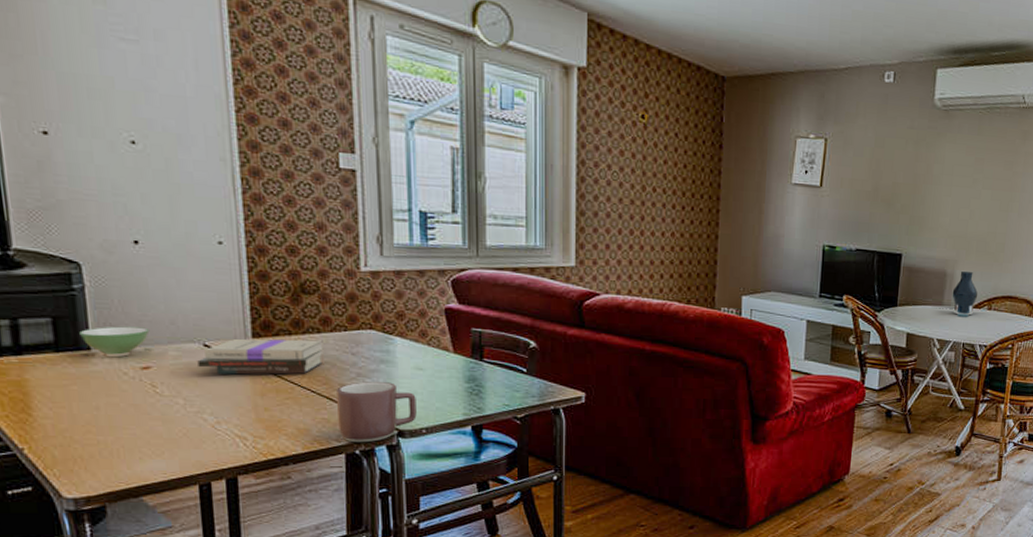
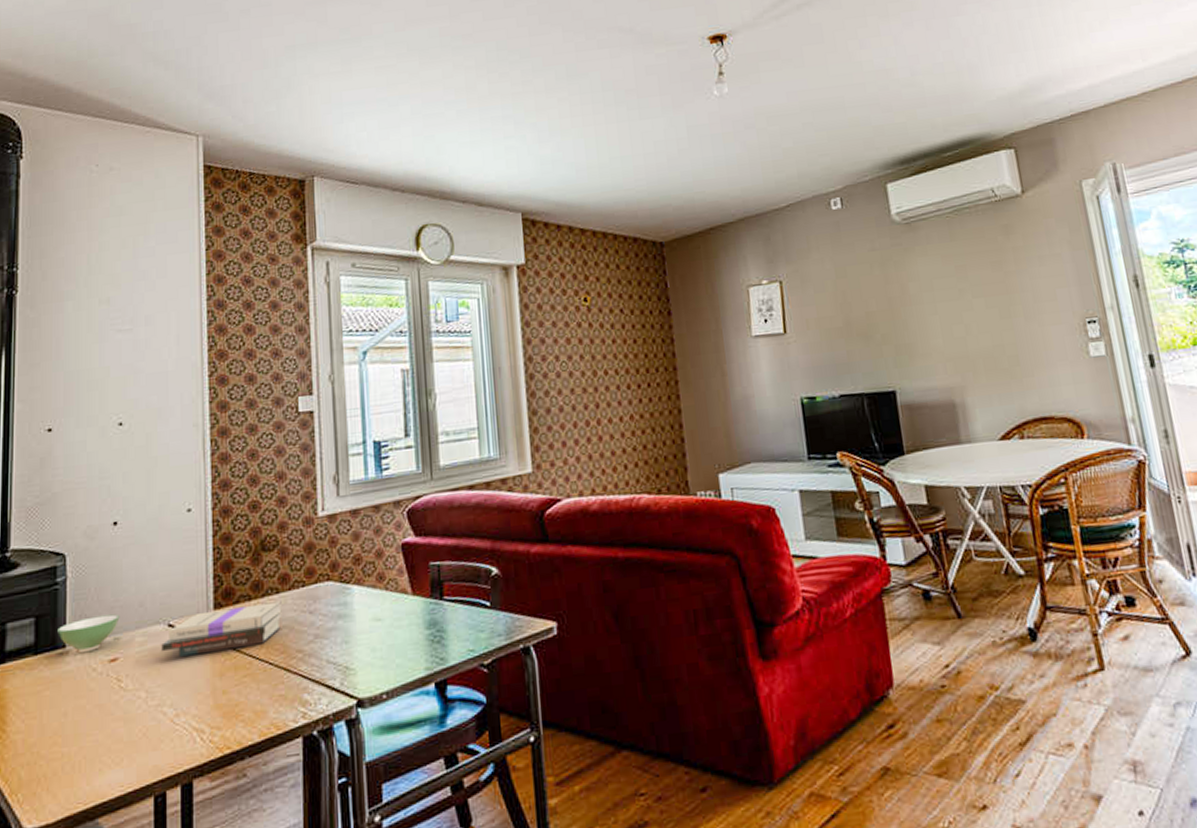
mug: present [337,381,417,443] -> none [294,640,376,722]
vase: present [952,271,978,318] -> none [968,396,1002,455]

